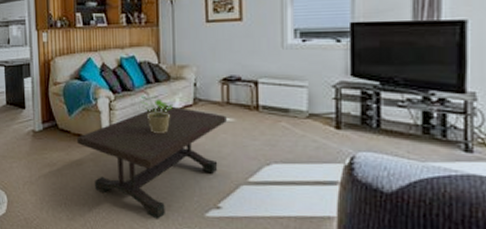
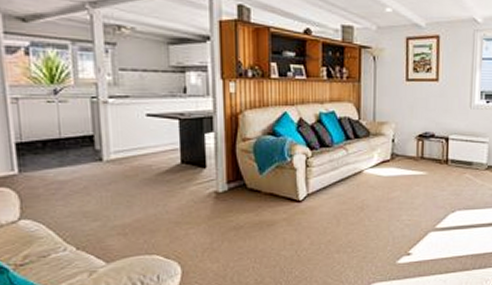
coffee table: present [77,106,227,219] -> none [269,161,420,272]
potted plant: present [140,95,174,134] -> none [339,151,372,190]

